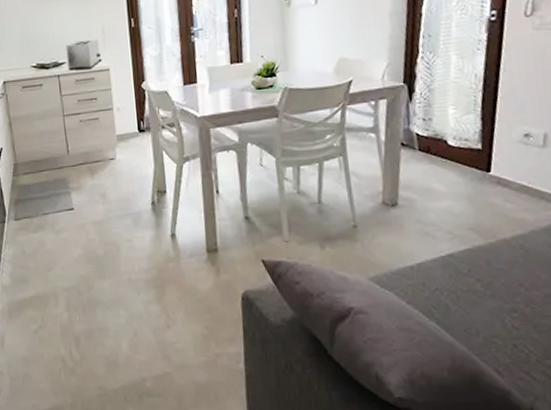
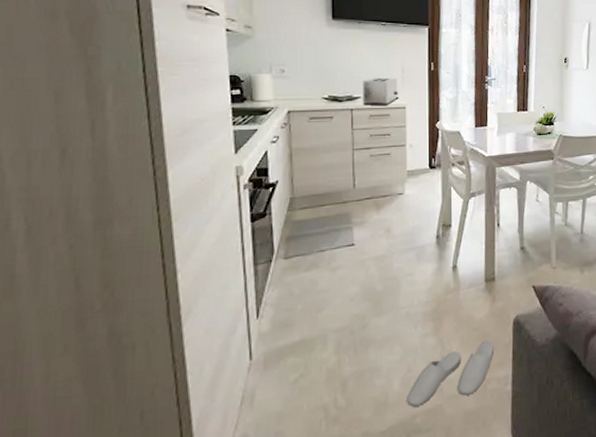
slippers: none [136,314,222,371] -> present [407,340,494,407]

